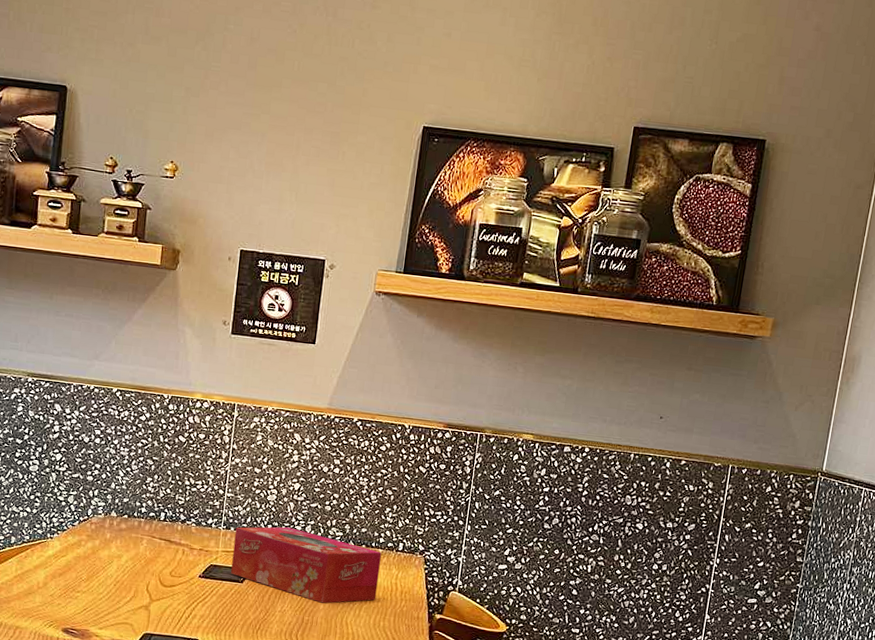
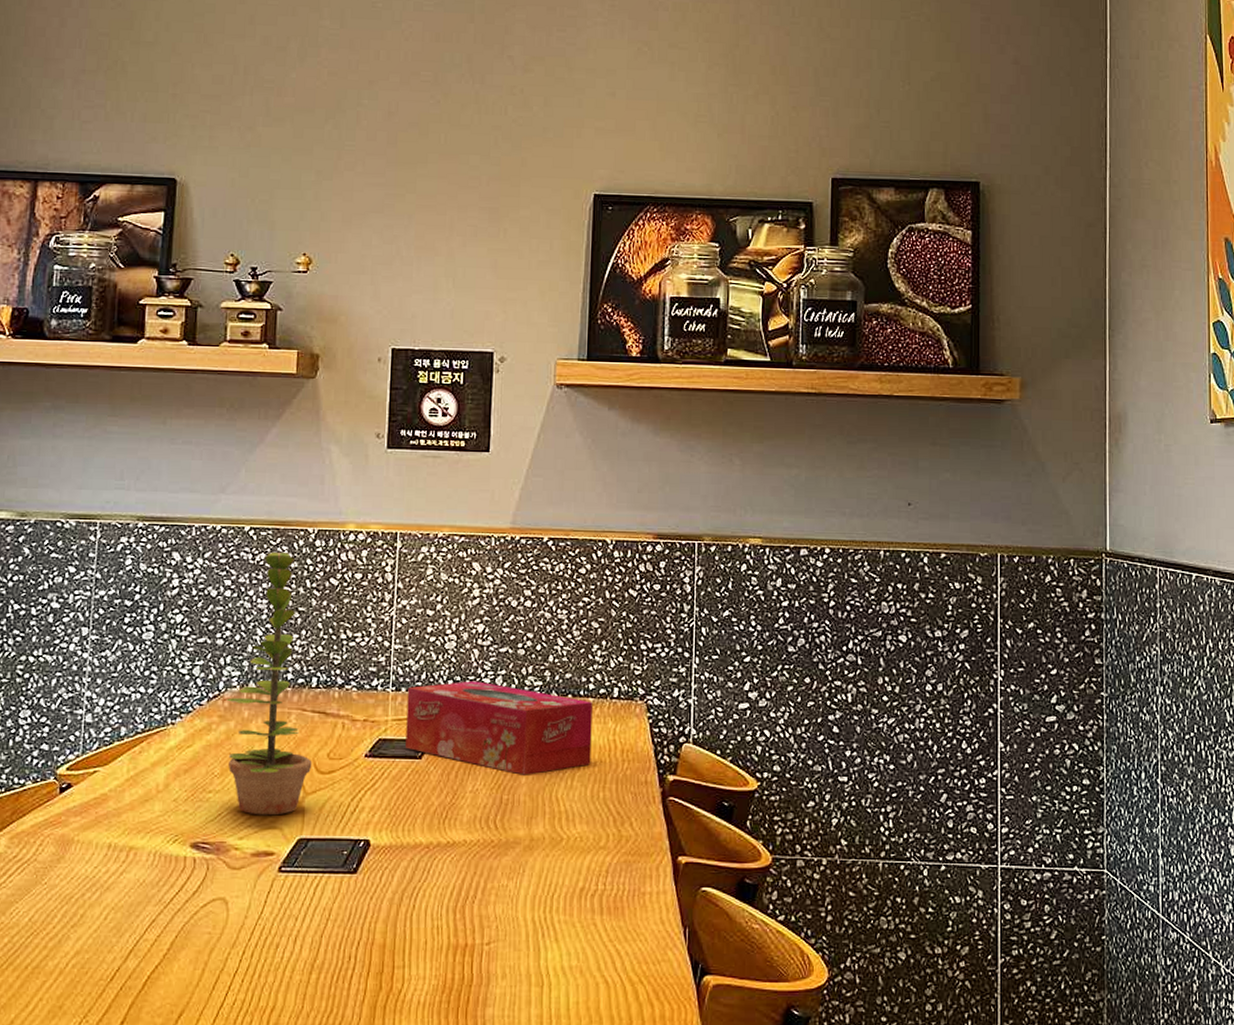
plant: none [92,411,158,614] -> present [225,552,312,816]

